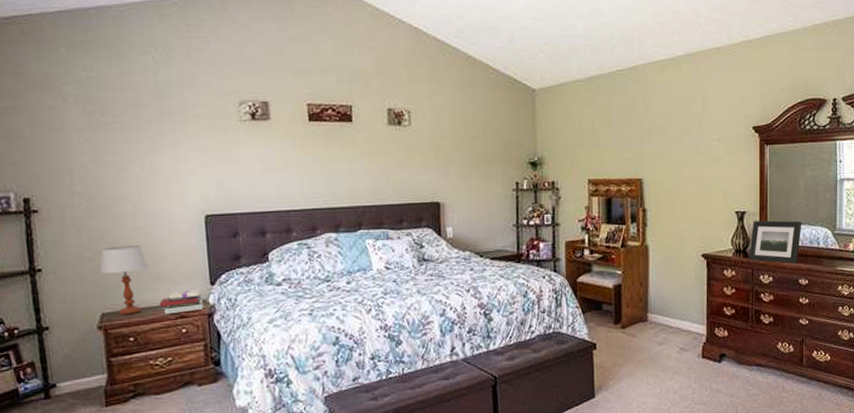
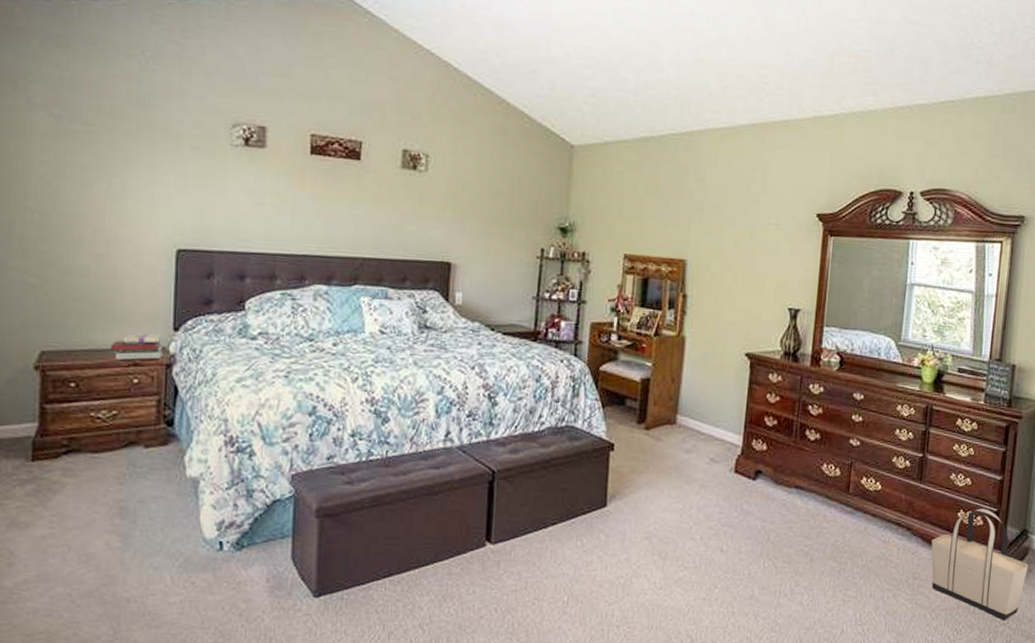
table lamp: present [100,246,148,316] -> none [45,274,103,357]
picture frame: present [749,220,802,265] -> none [799,321,863,376]

